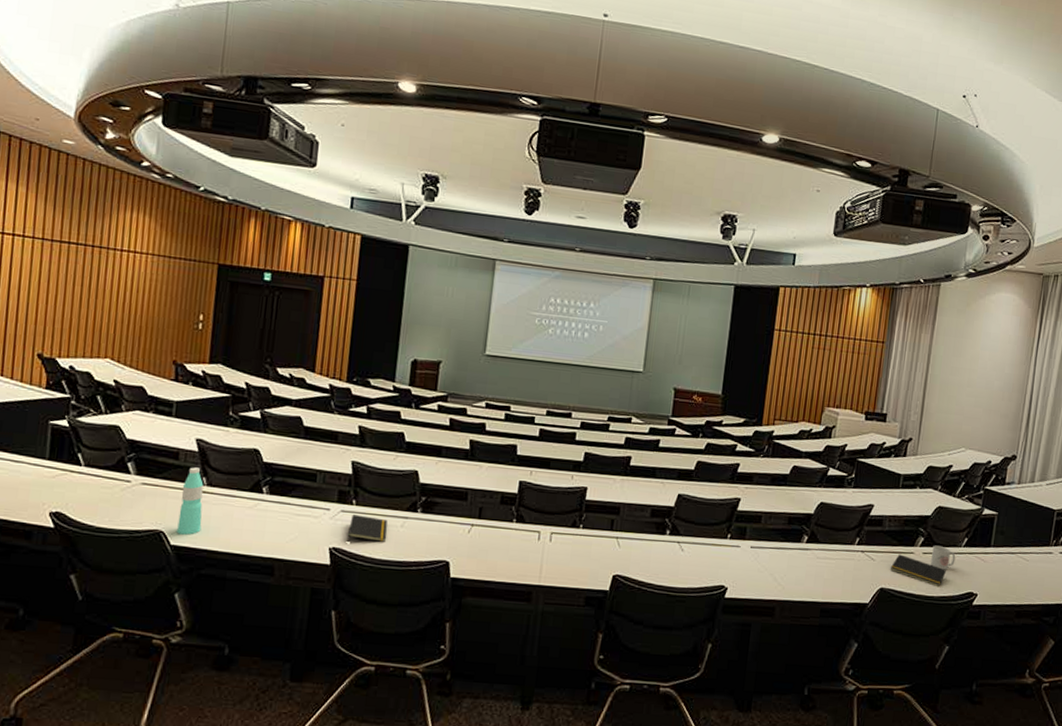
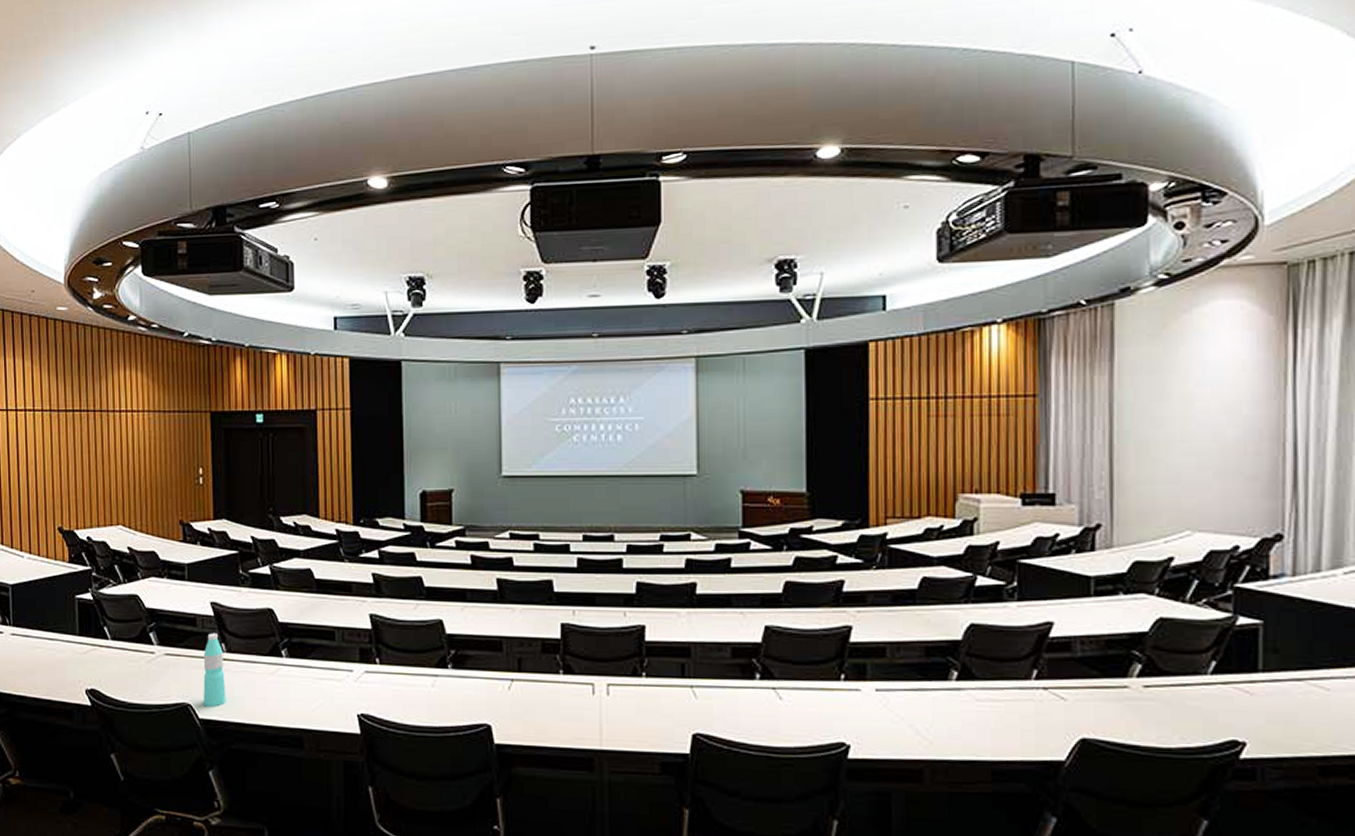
notepad: present [347,514,388,542] -> none [376,675,418,707]
notepad: present [890,554,946,587] -> none [1092,689,1187,734]
mug: present [931,545,956,570] -> none [1158,674,1200,710]

